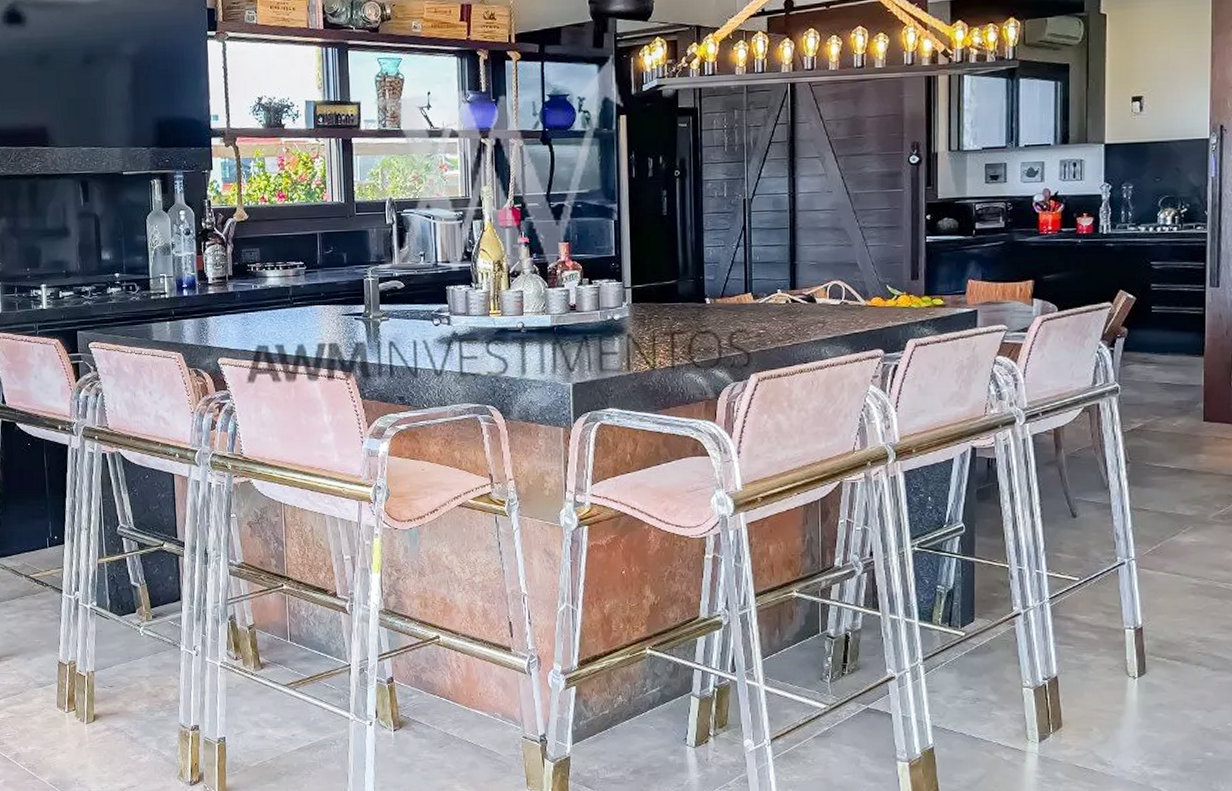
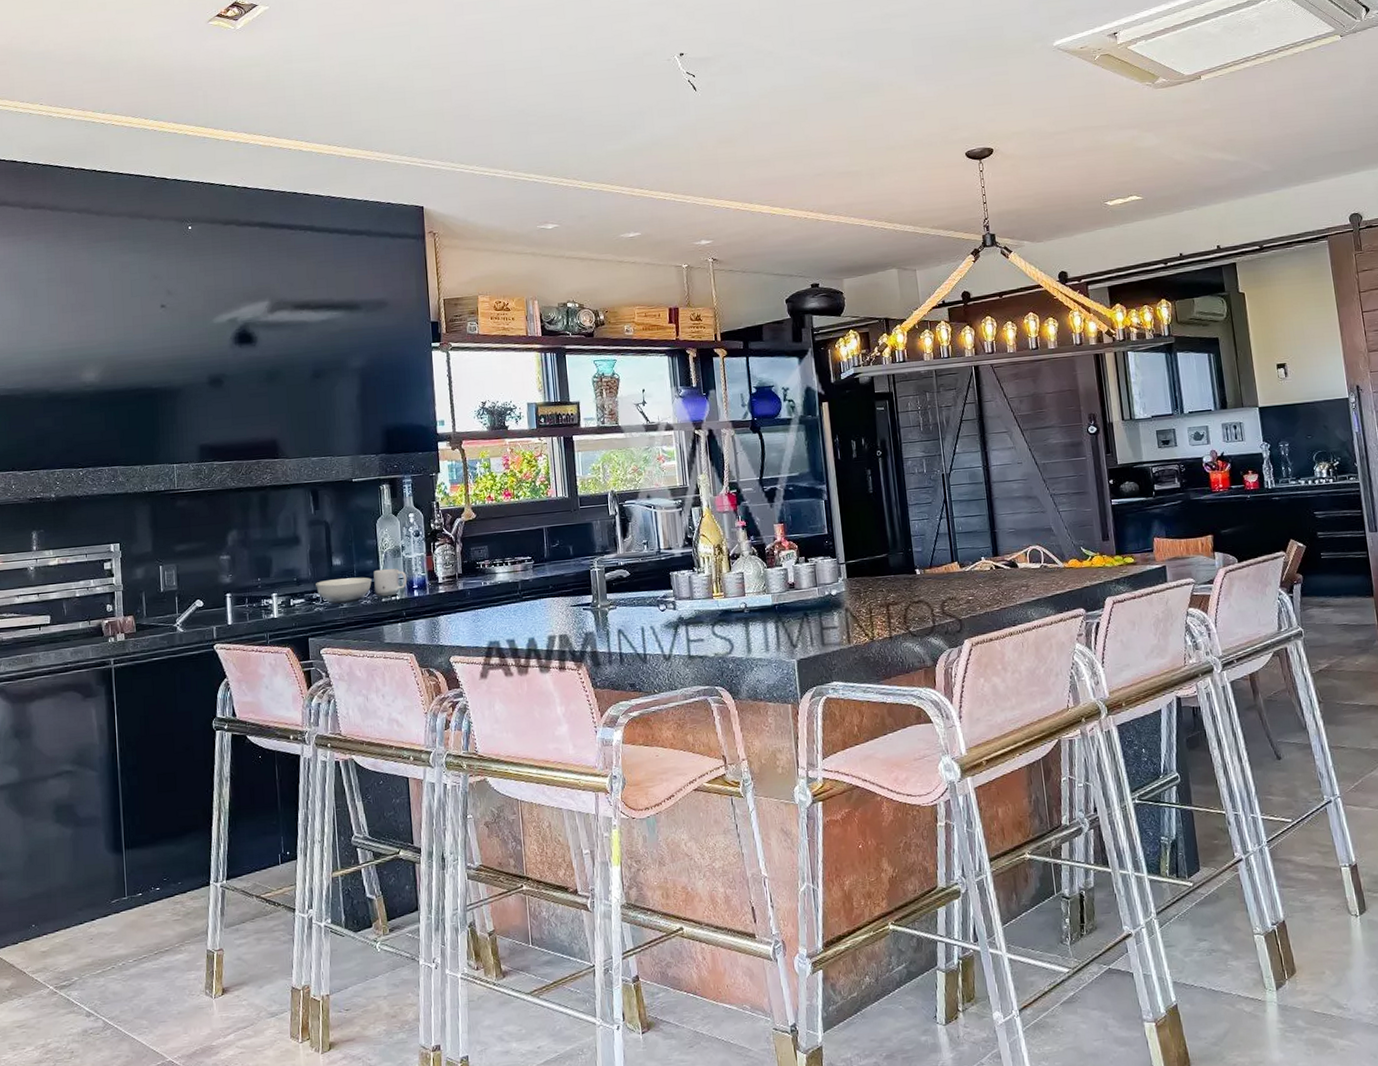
bowl: none [85,273,141,299] -> present [316,577,372,605]
mug: none [143,266,177,294] -> present [373,568,408,597]

